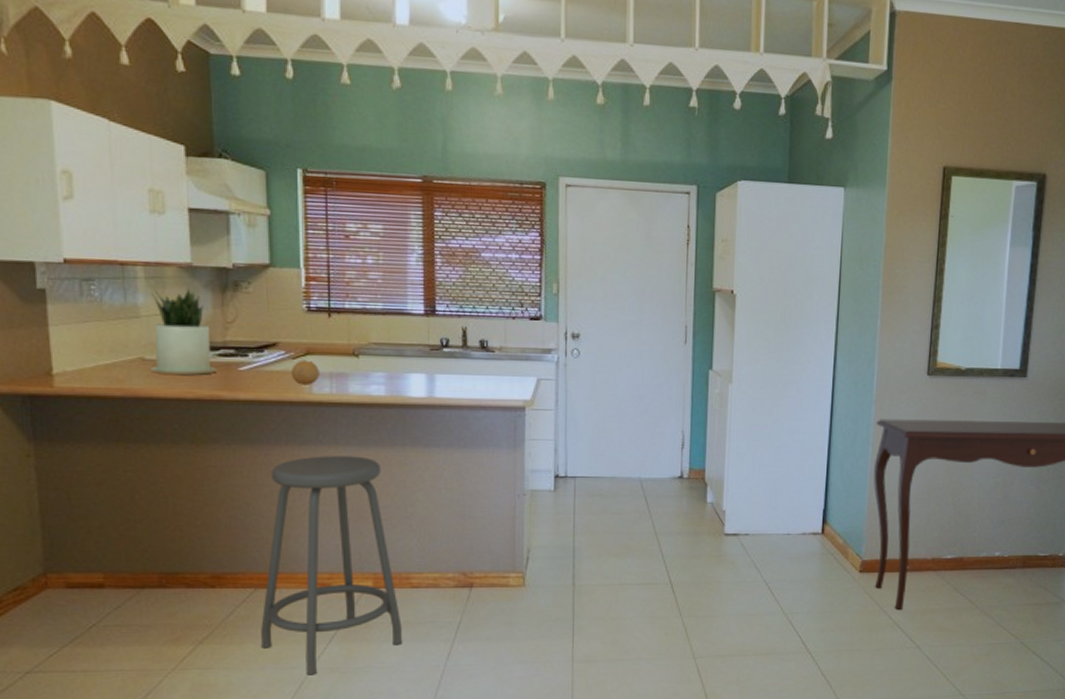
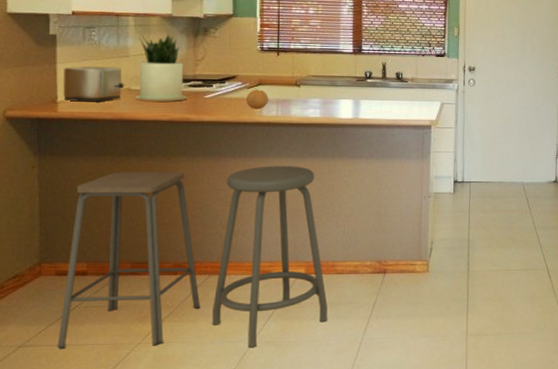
toaster: none [58,329,137,375] -> present [63,66,125,102]
bar stool: none [73,462,247,675] -> present [57,172,201,349]

